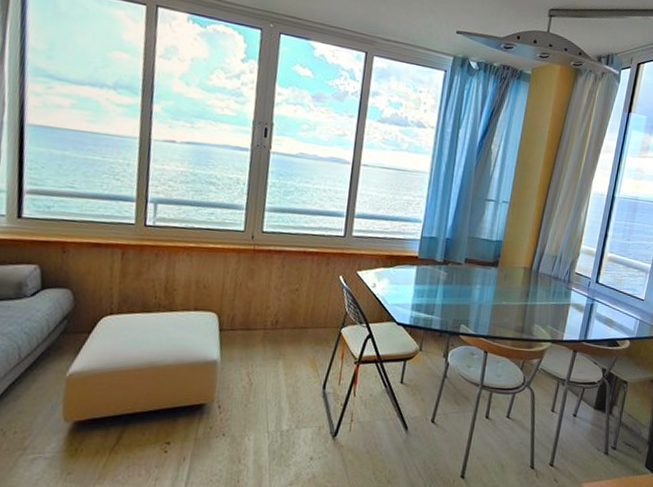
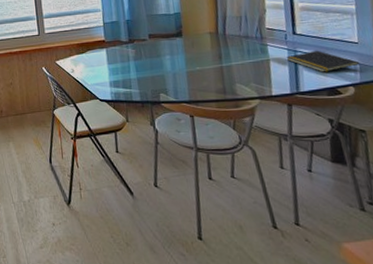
notepad: none [584,301,641,324] -> present [286,50,360,73]

